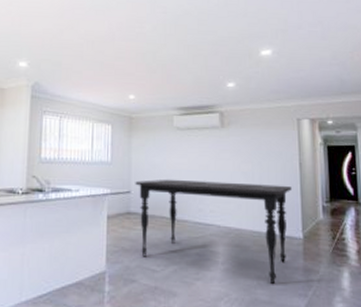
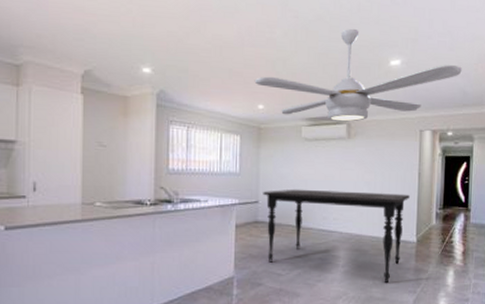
ceiling fan: none [125,21,337,111] -> present [254,28,462,122]

